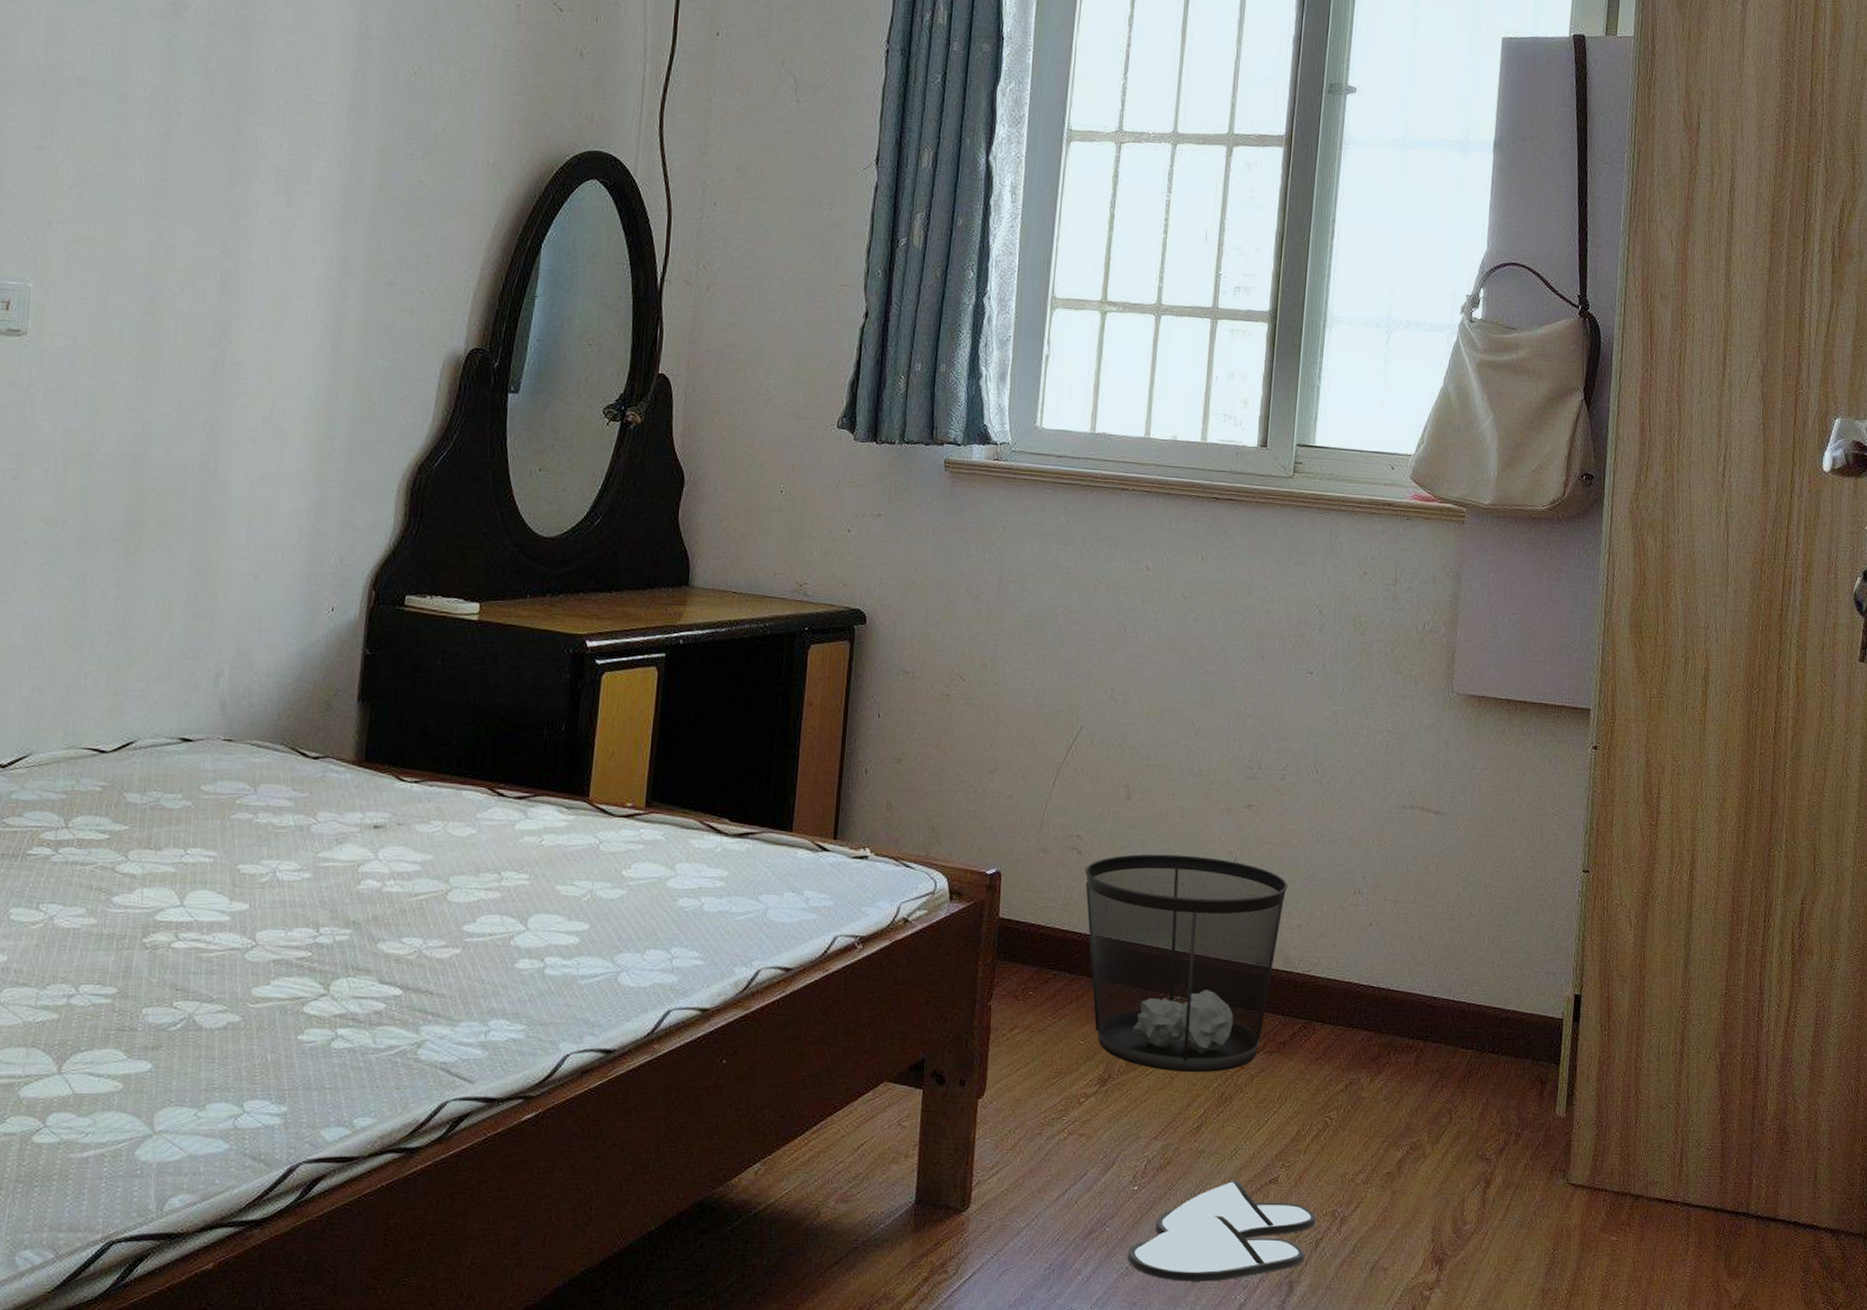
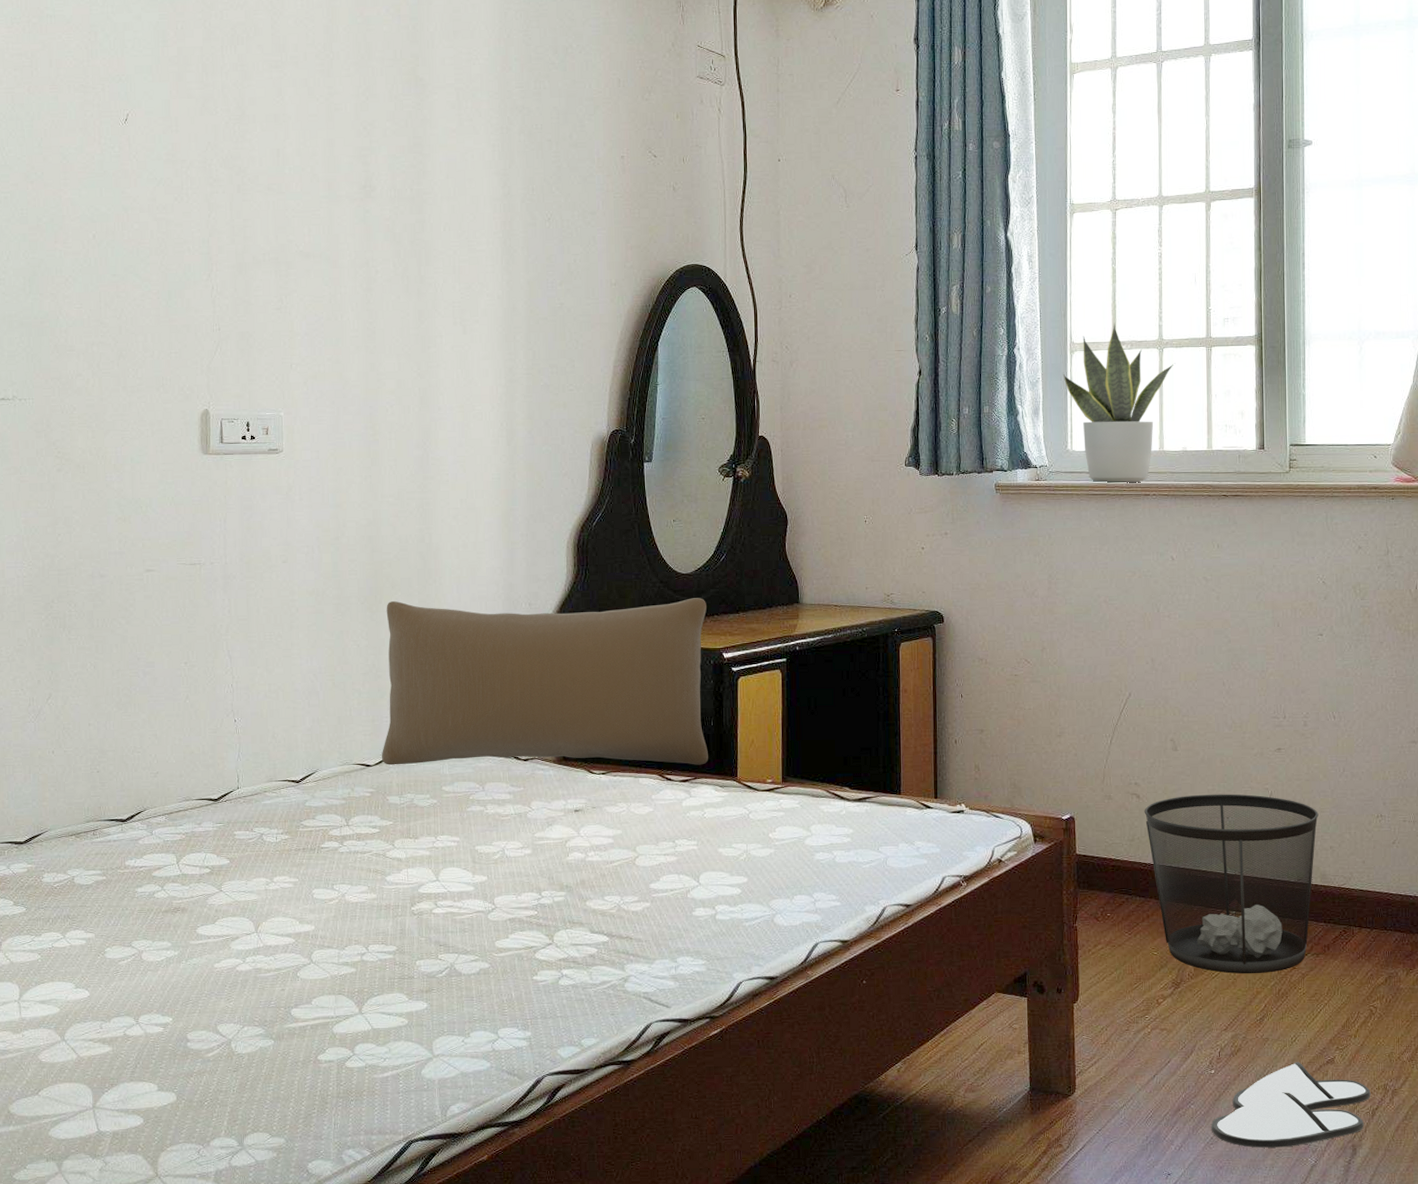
pillow: none [121,541,571,779] -> present [381,598,708,765]
potted plant: none [1039,279,1174,473] -> present [1063,323,1176,483]

